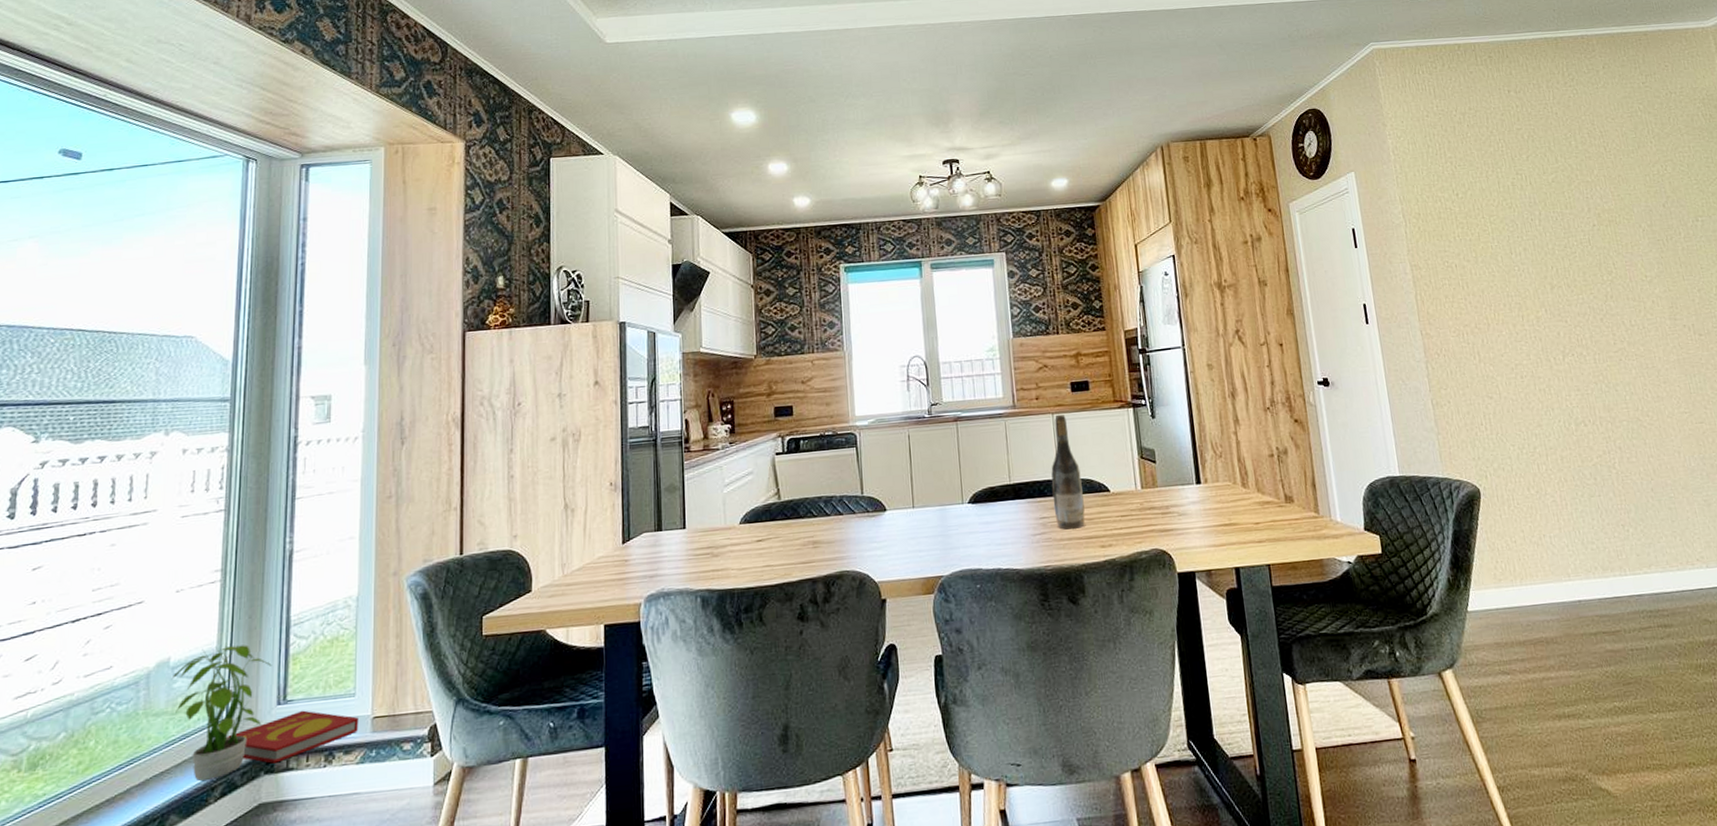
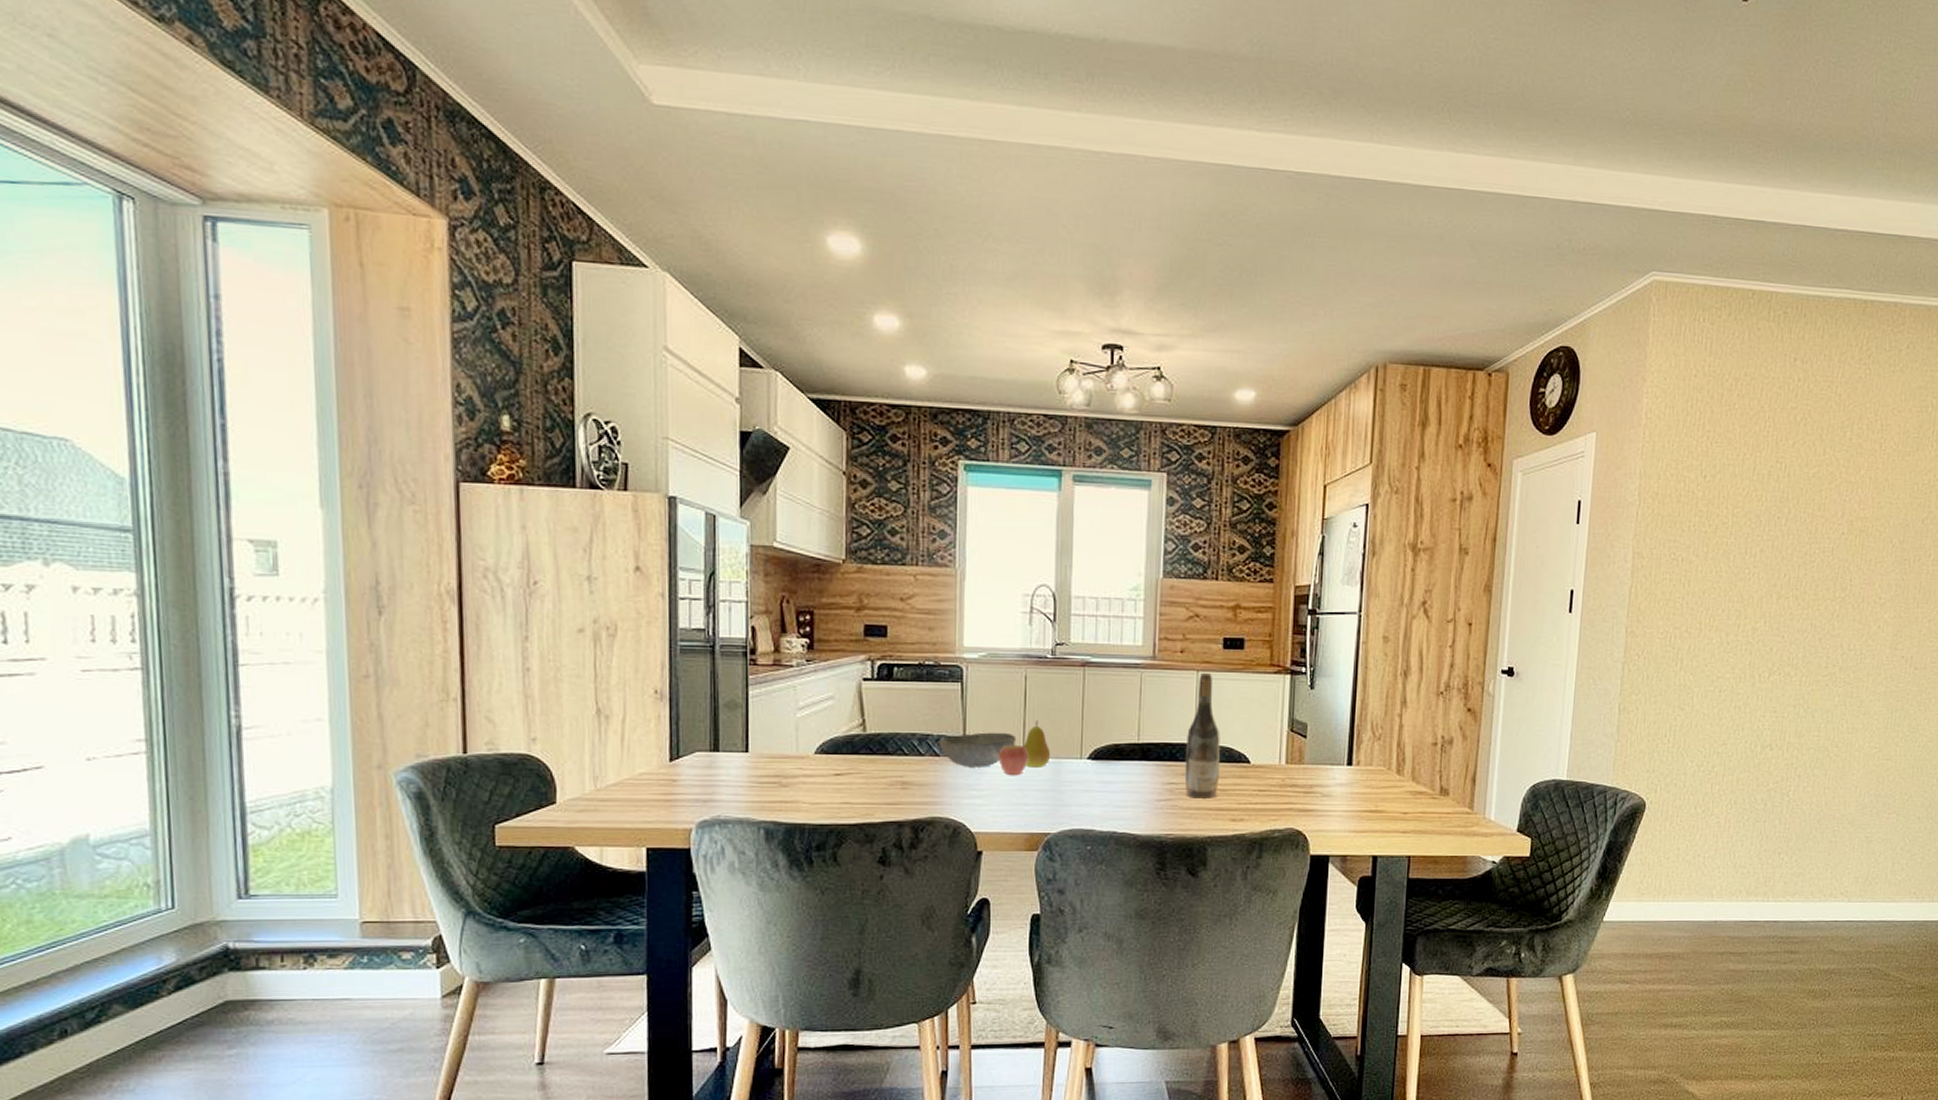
potted plant: present [171,642,272,781] -> none [93,824,226,971]
book: present [226,710,359,764] -> none [175,907,344,960]
bowl: none [841,487,905,522] -> present [939,732,1015,767]
fruit: none [892,491,918,527] -> present [998,738,1029,776]
fruit: none [912,474,937,517] -> present [1023,721,1051,768]

